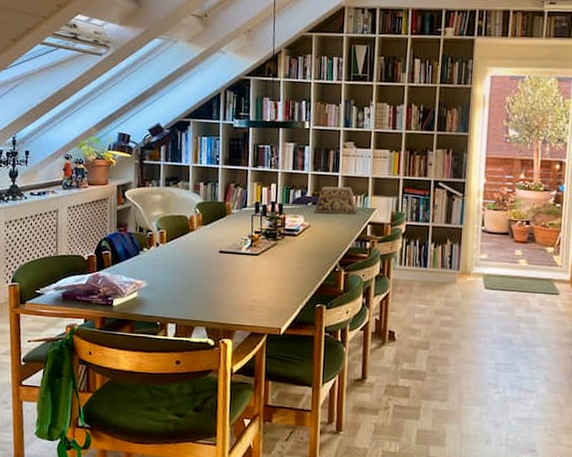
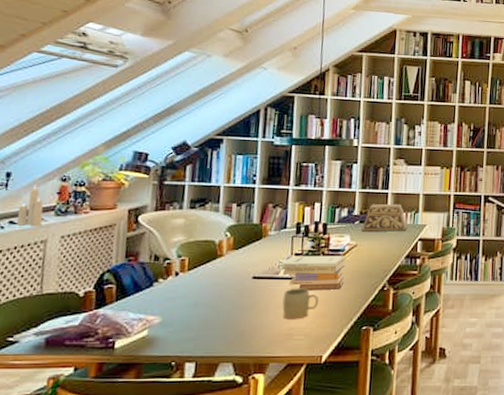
candle: none [35,162,54,199] -> present [15,185,44,227]
books: none [242,233,300,268] -> present [280,255,346,291]
mug: none [245,264,277,293] -> present [282,288,319,319]

